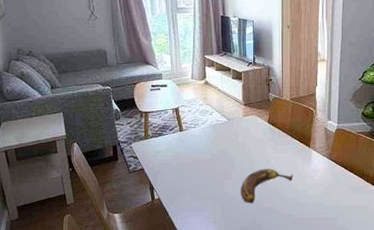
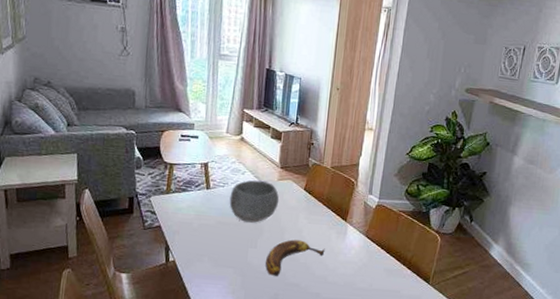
bowl: none [201,118,247,157] -> present [229,180,280,223]

